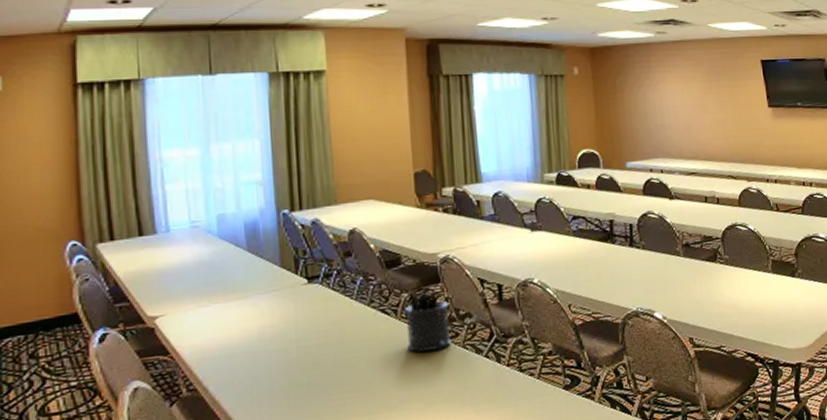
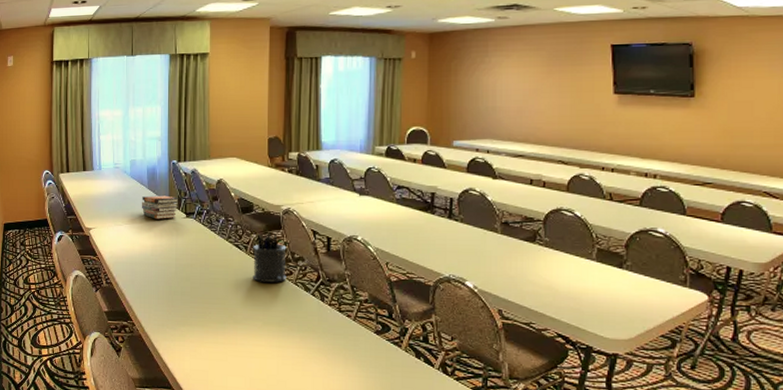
book stack: none [237,257,296,291] -> present [141,195,179,219]

